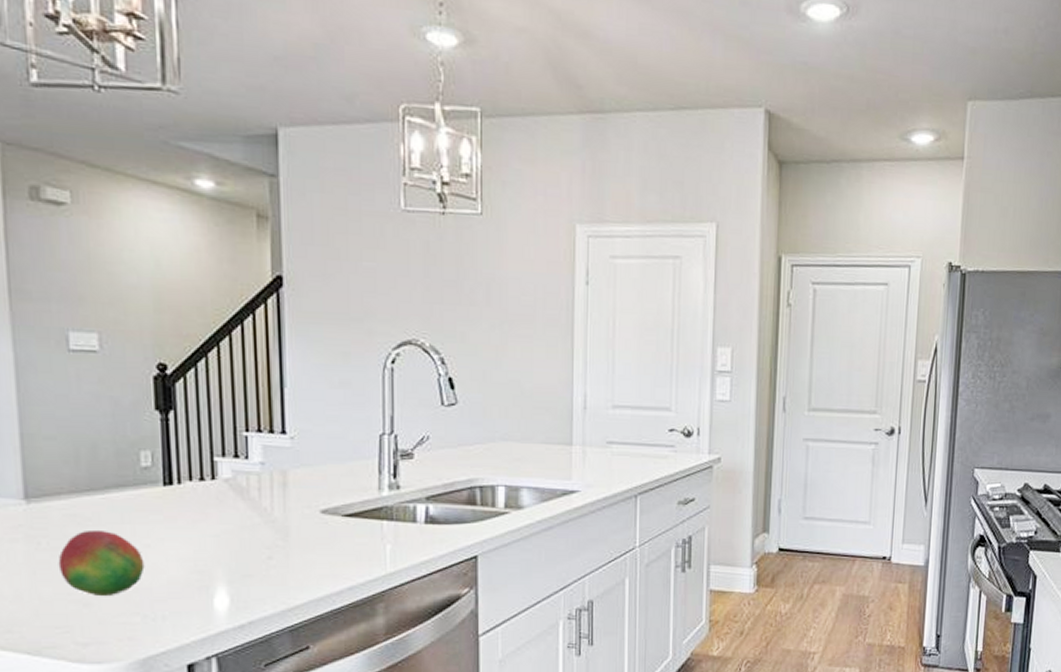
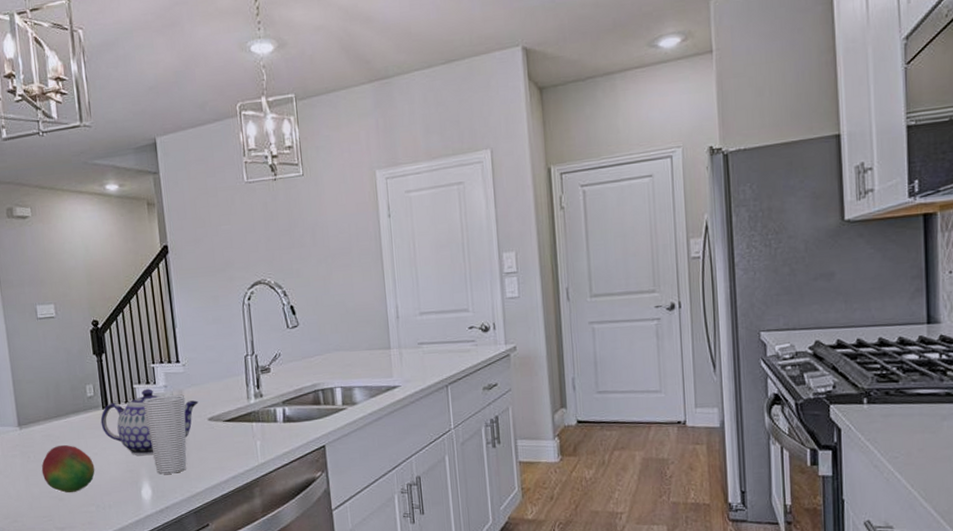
teapot: none [159,464,309,553] -> present [100,389,199,456]
cup: none [227,475,290,579] -> present [143,394,187,474]

